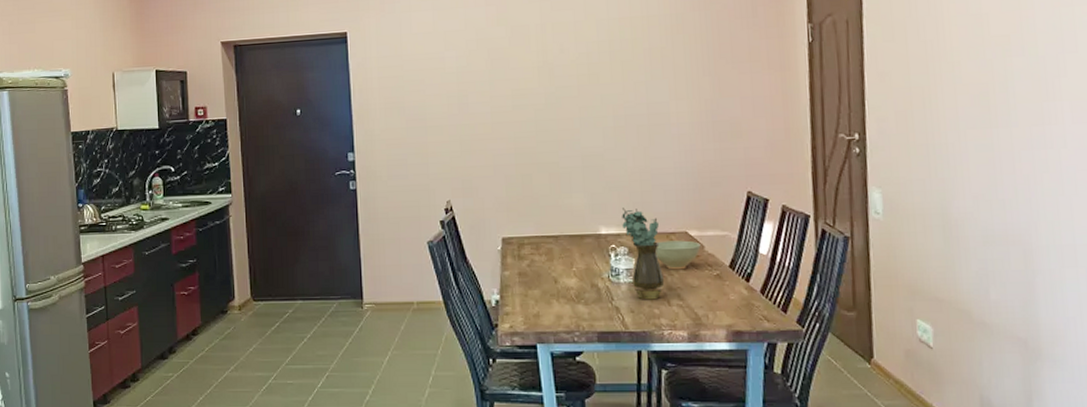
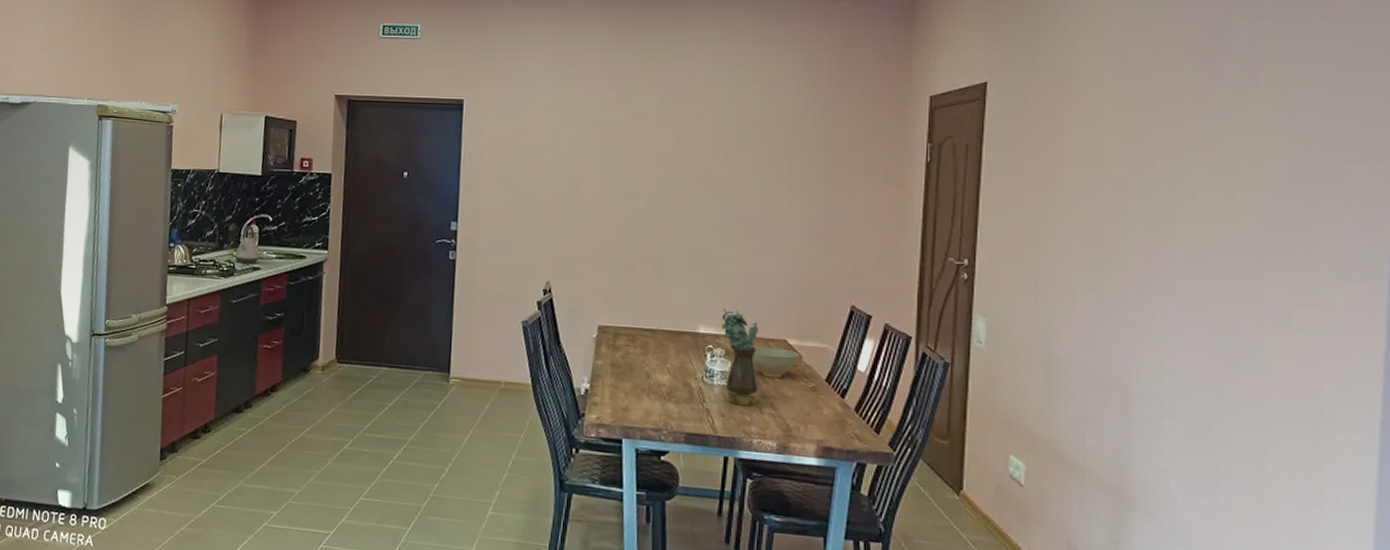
kettle: none [142,179,166,216] -> present [235,226,260,265]

